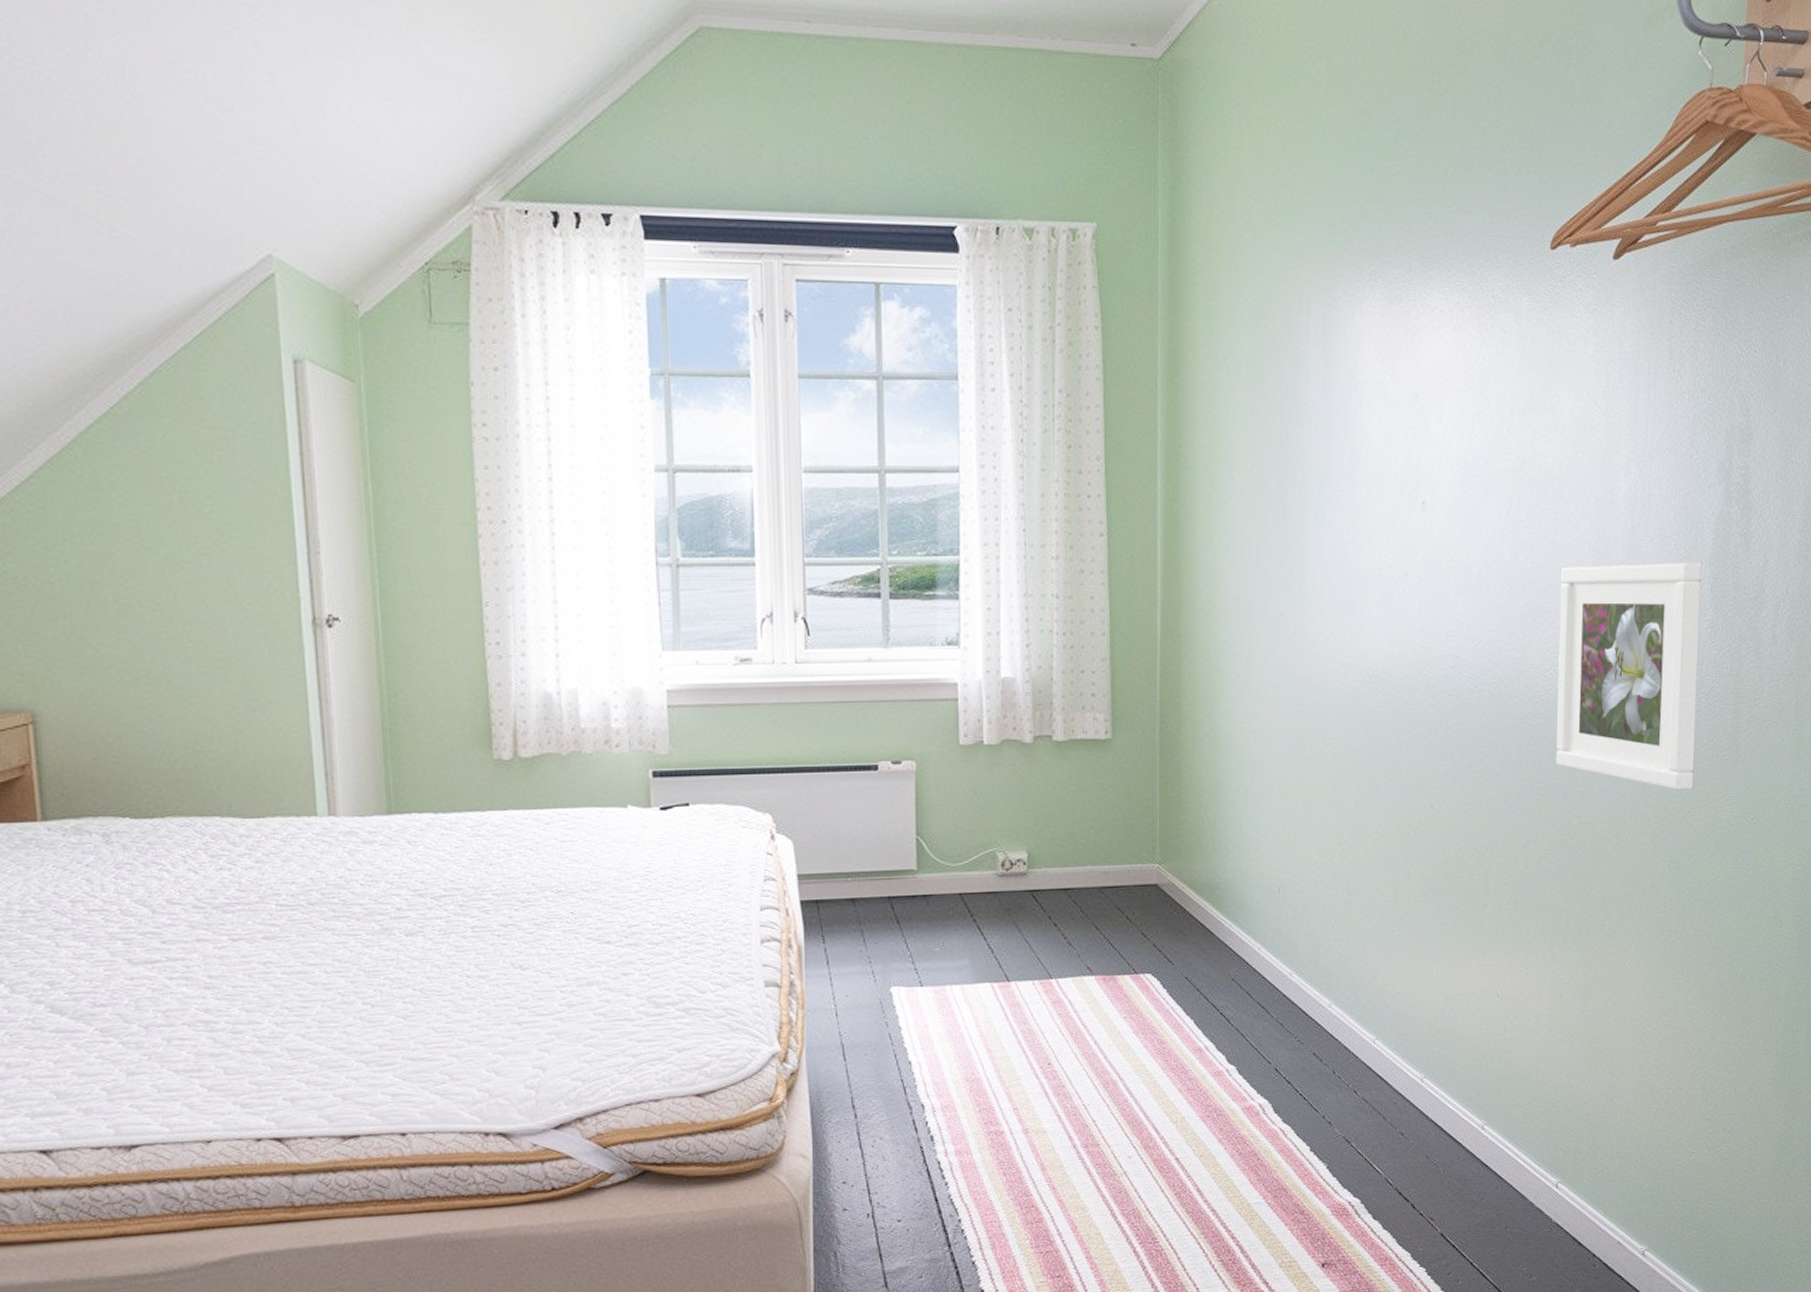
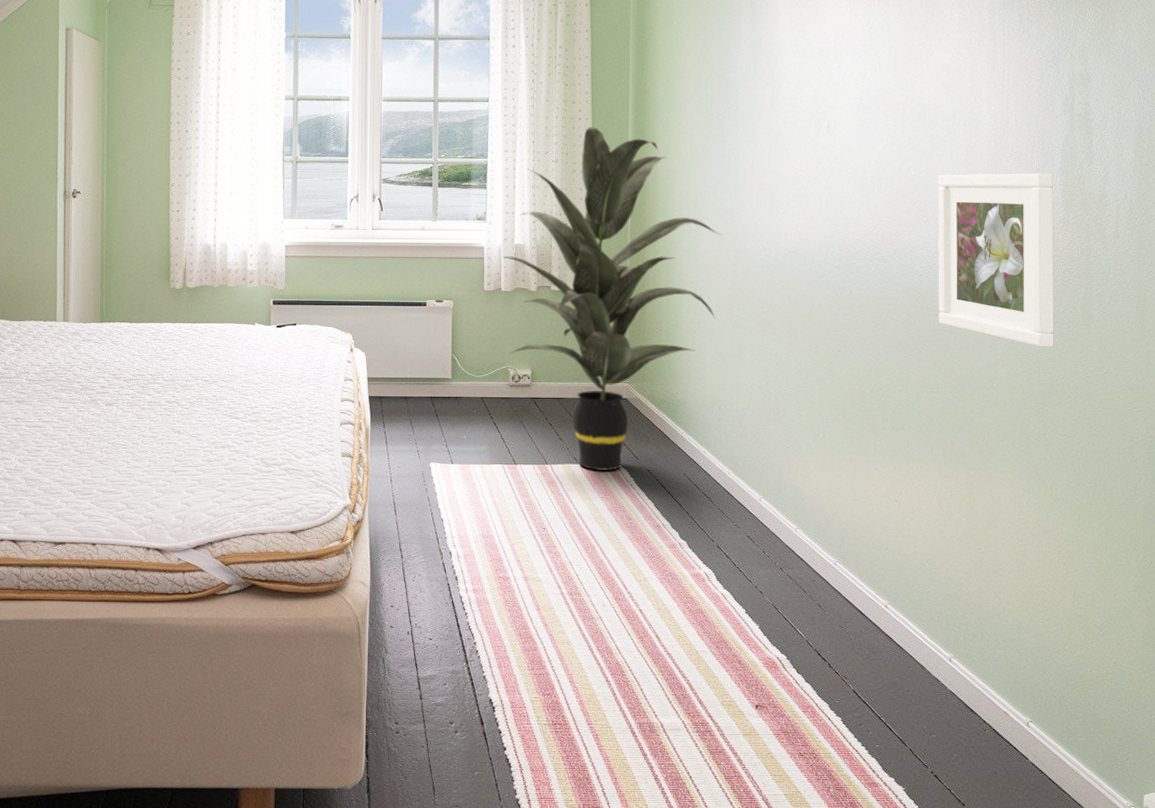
indoor plant: none [984,508,1283,984] -> present [503,127,722,472]

